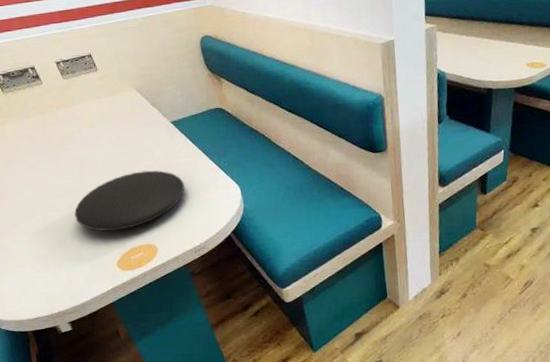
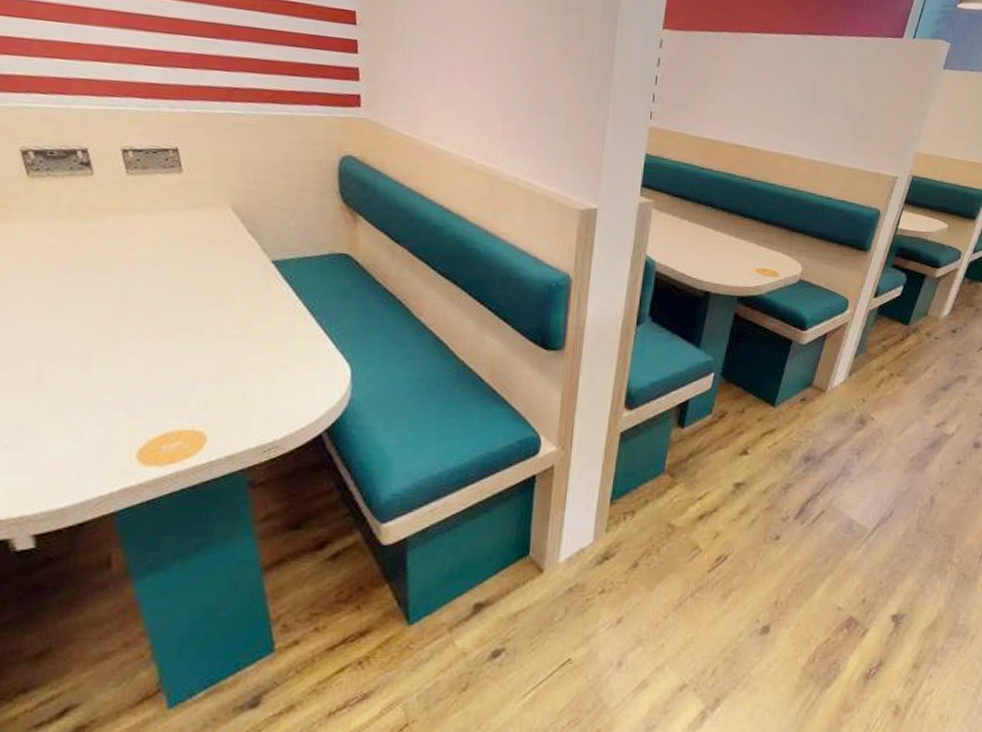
plate: present [74,170,185,232] -> none [89,322,271,404]

